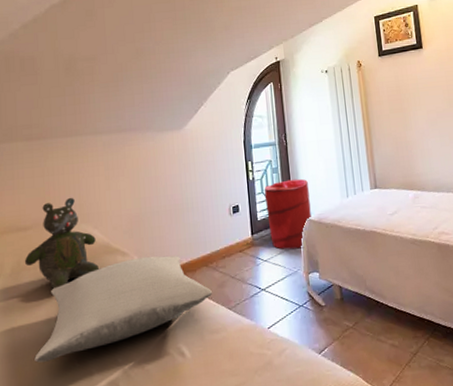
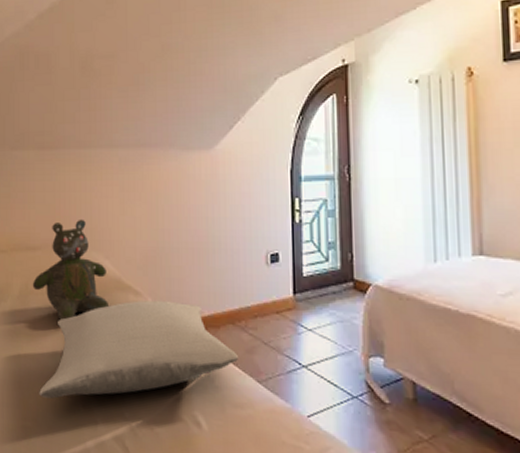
laundry hamper: present [264,178,311,250] -> none [314,228,379,322]

